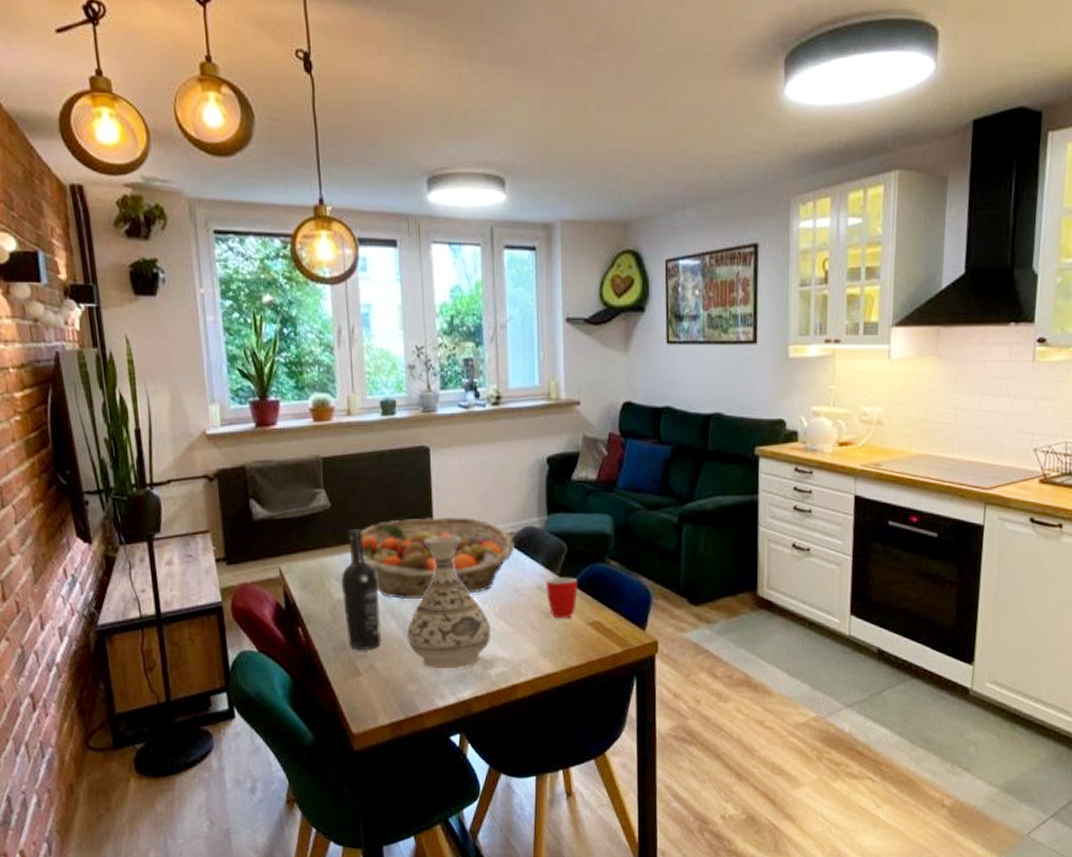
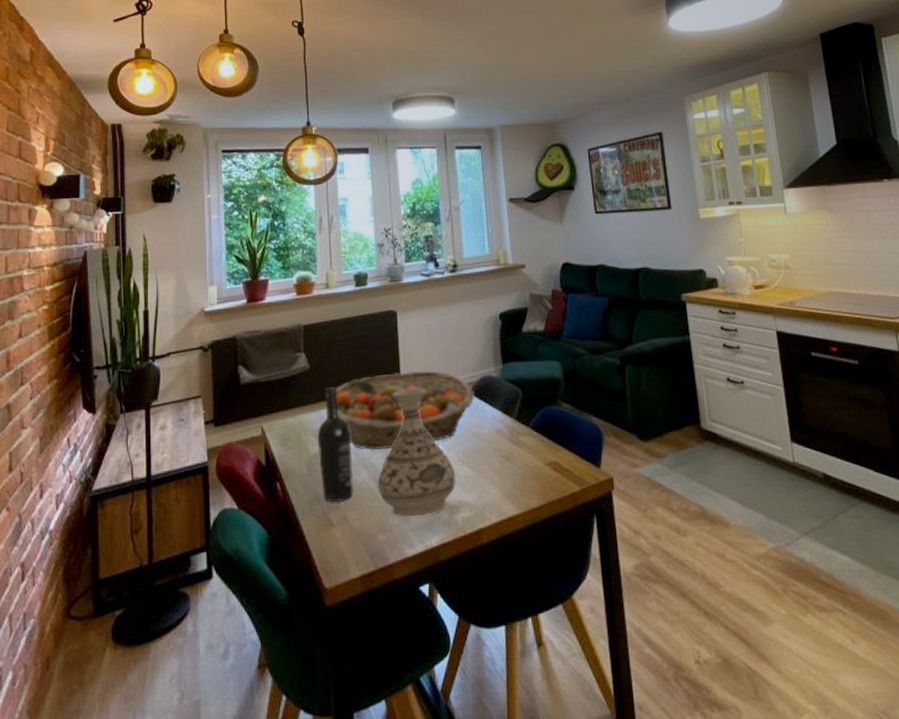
mug: present [545,577,578,619] -> none [504,420,534,461]

